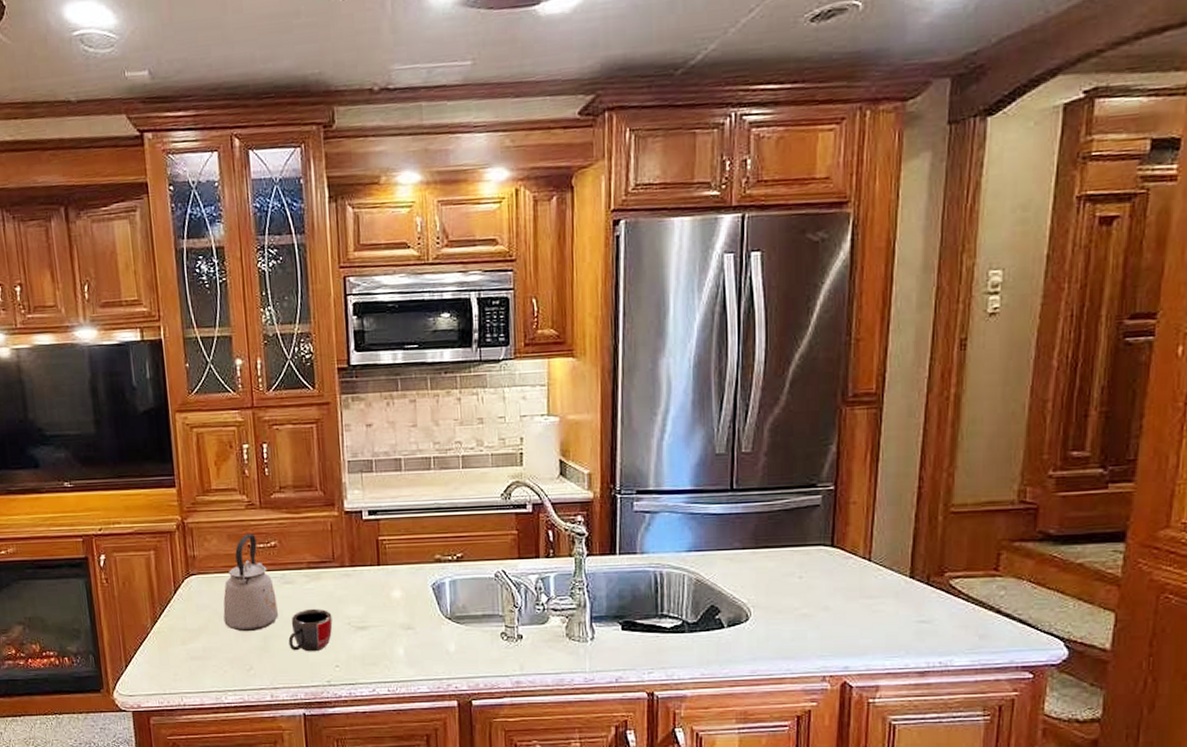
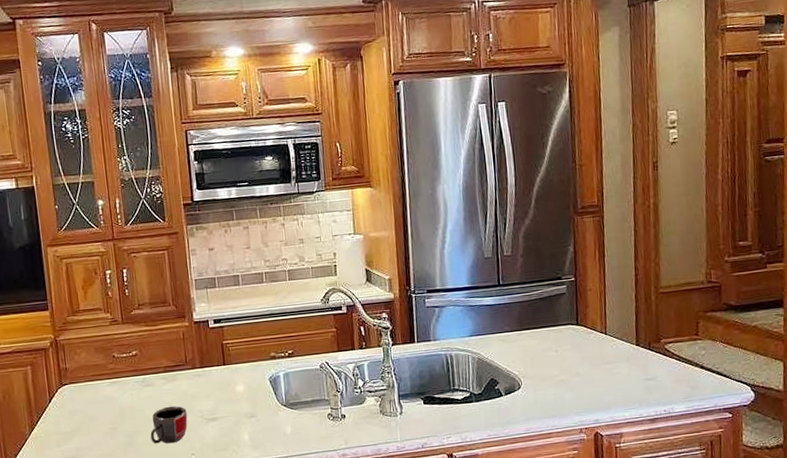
kettle: present [223,533,279,632] -> none [92,345,142,431]

